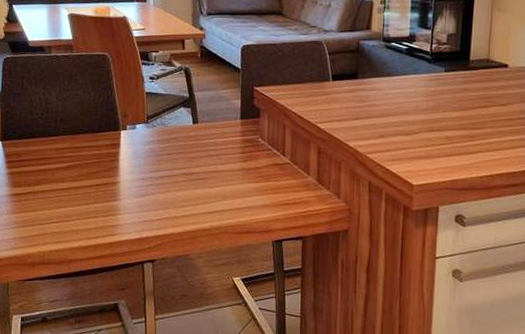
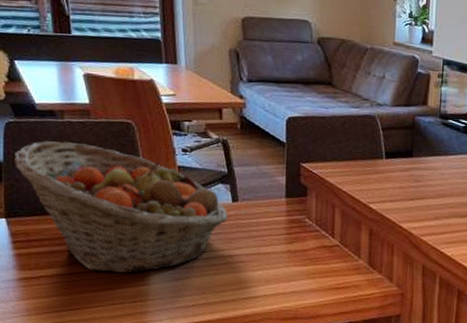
fruit basket: none [10,73,189,190] -> present [15,141,229,274]

